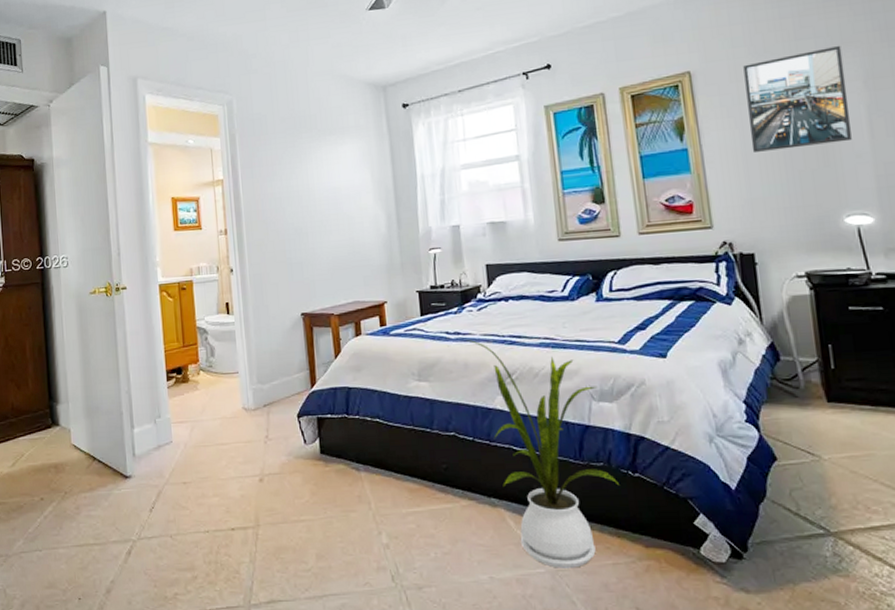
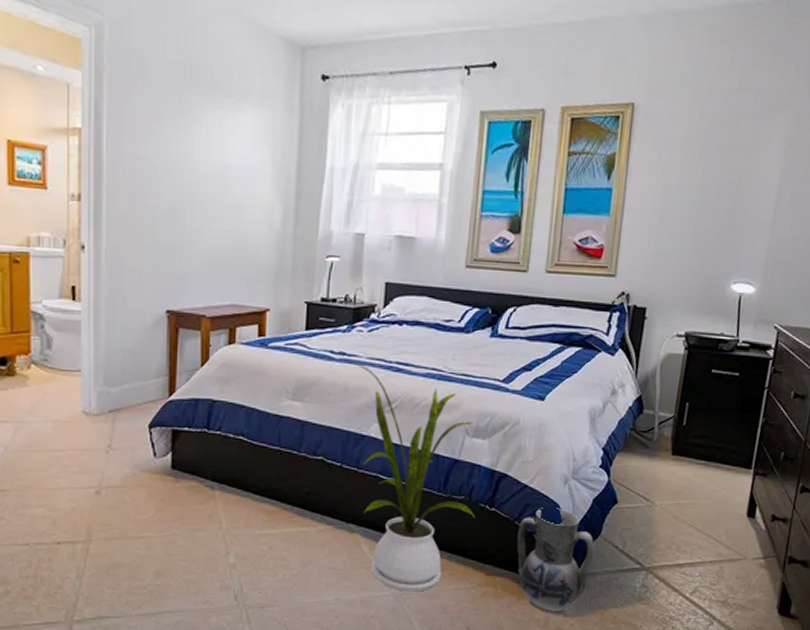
ceramic jug: none [669,469,765,590] -> present [516,508,594,614]
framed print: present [743,45,852,152] -> none [670,105,776,208]

